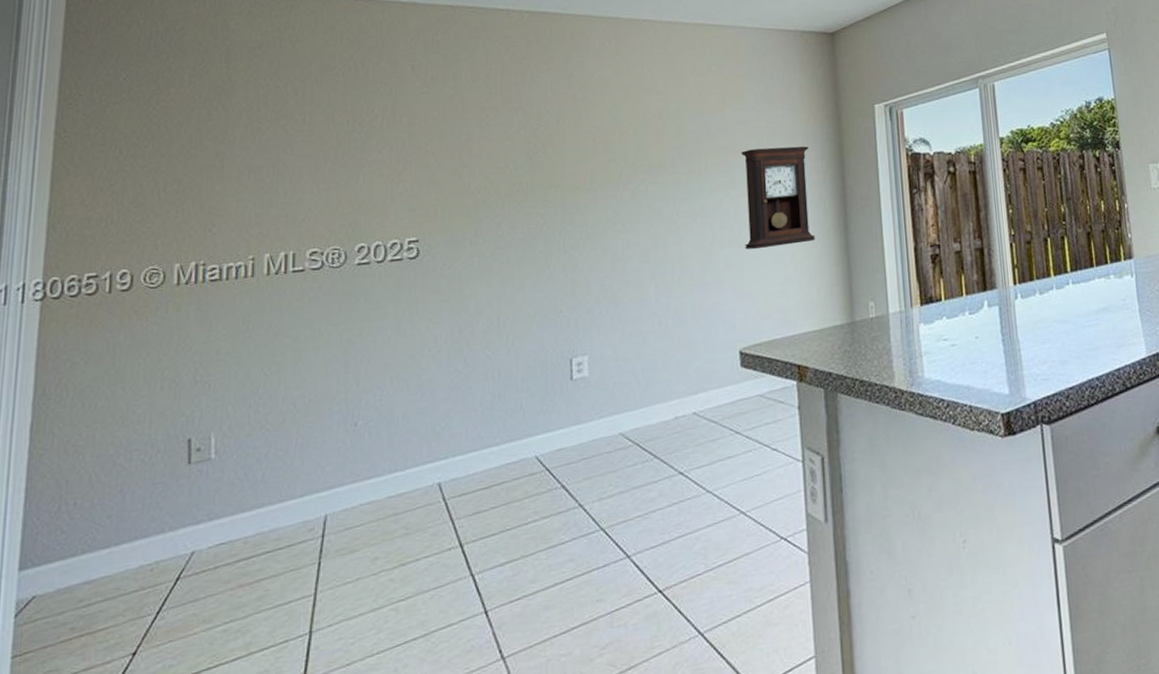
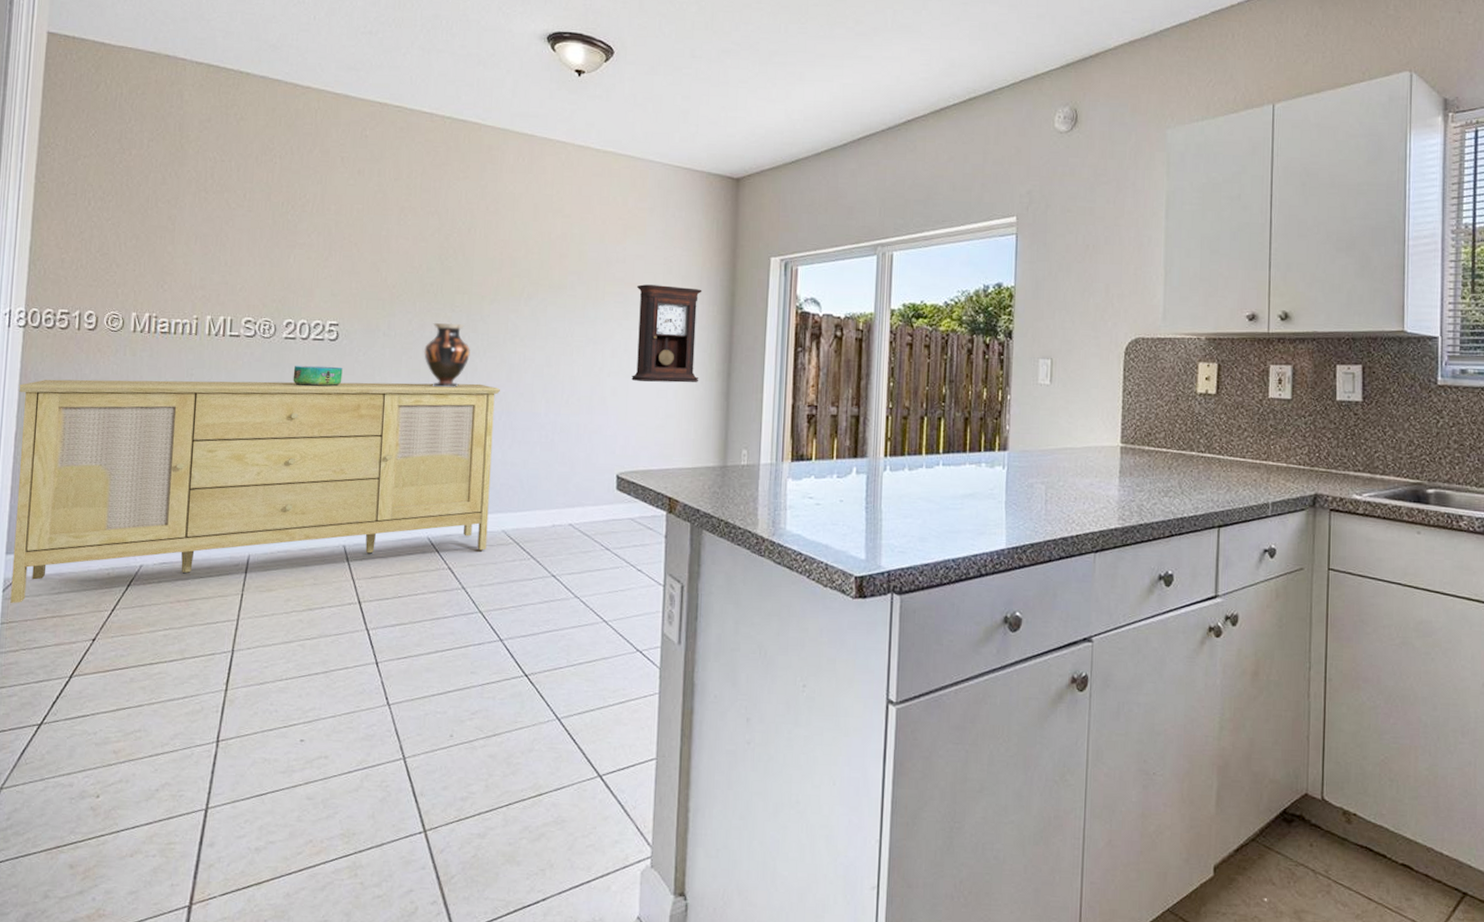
sideboard: none [24,278,605,631] -> present [10,379,500,604]
decorative bowl: none [369,286,426,315] -> present [293,365,343,387]
vase: none [517,219,568,291] -> present [424,323,470,388]

